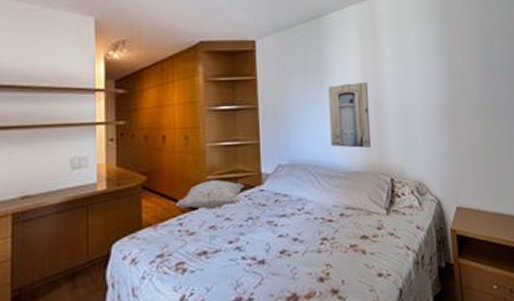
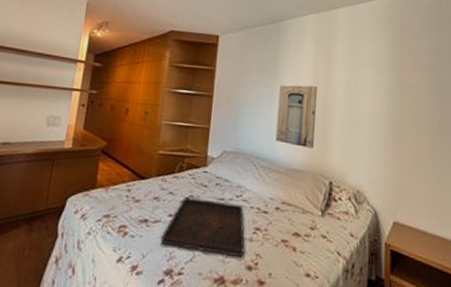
decorative pillow: present [176,180,244,209] -> none [128,155,190,182]
serving tray: none [223,217,315,275] -> present [160,197,245,258]

